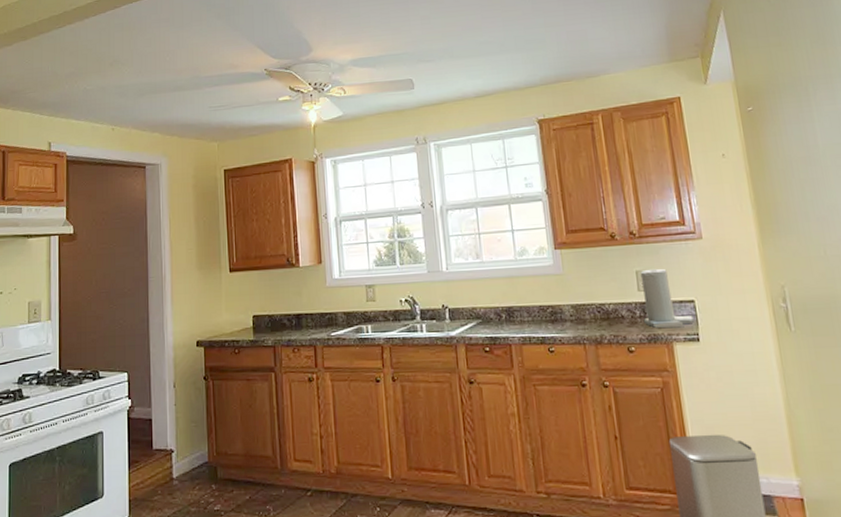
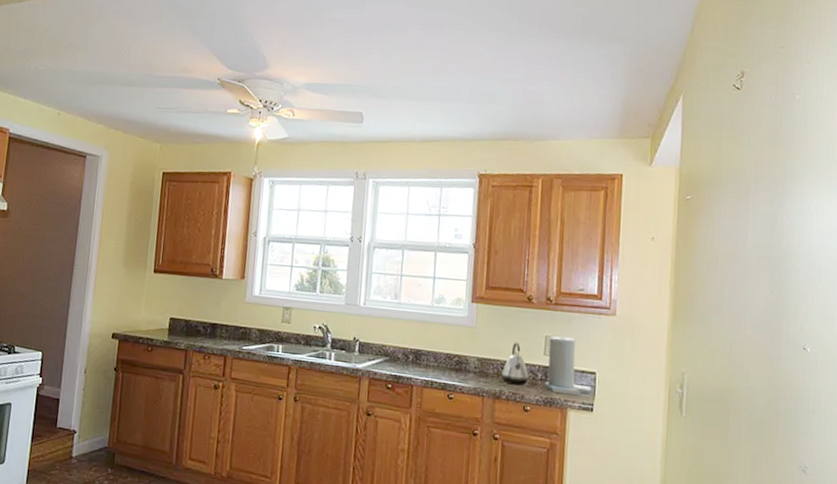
kettle: none [598,282,627,327] -> present [501,342,529,386]

